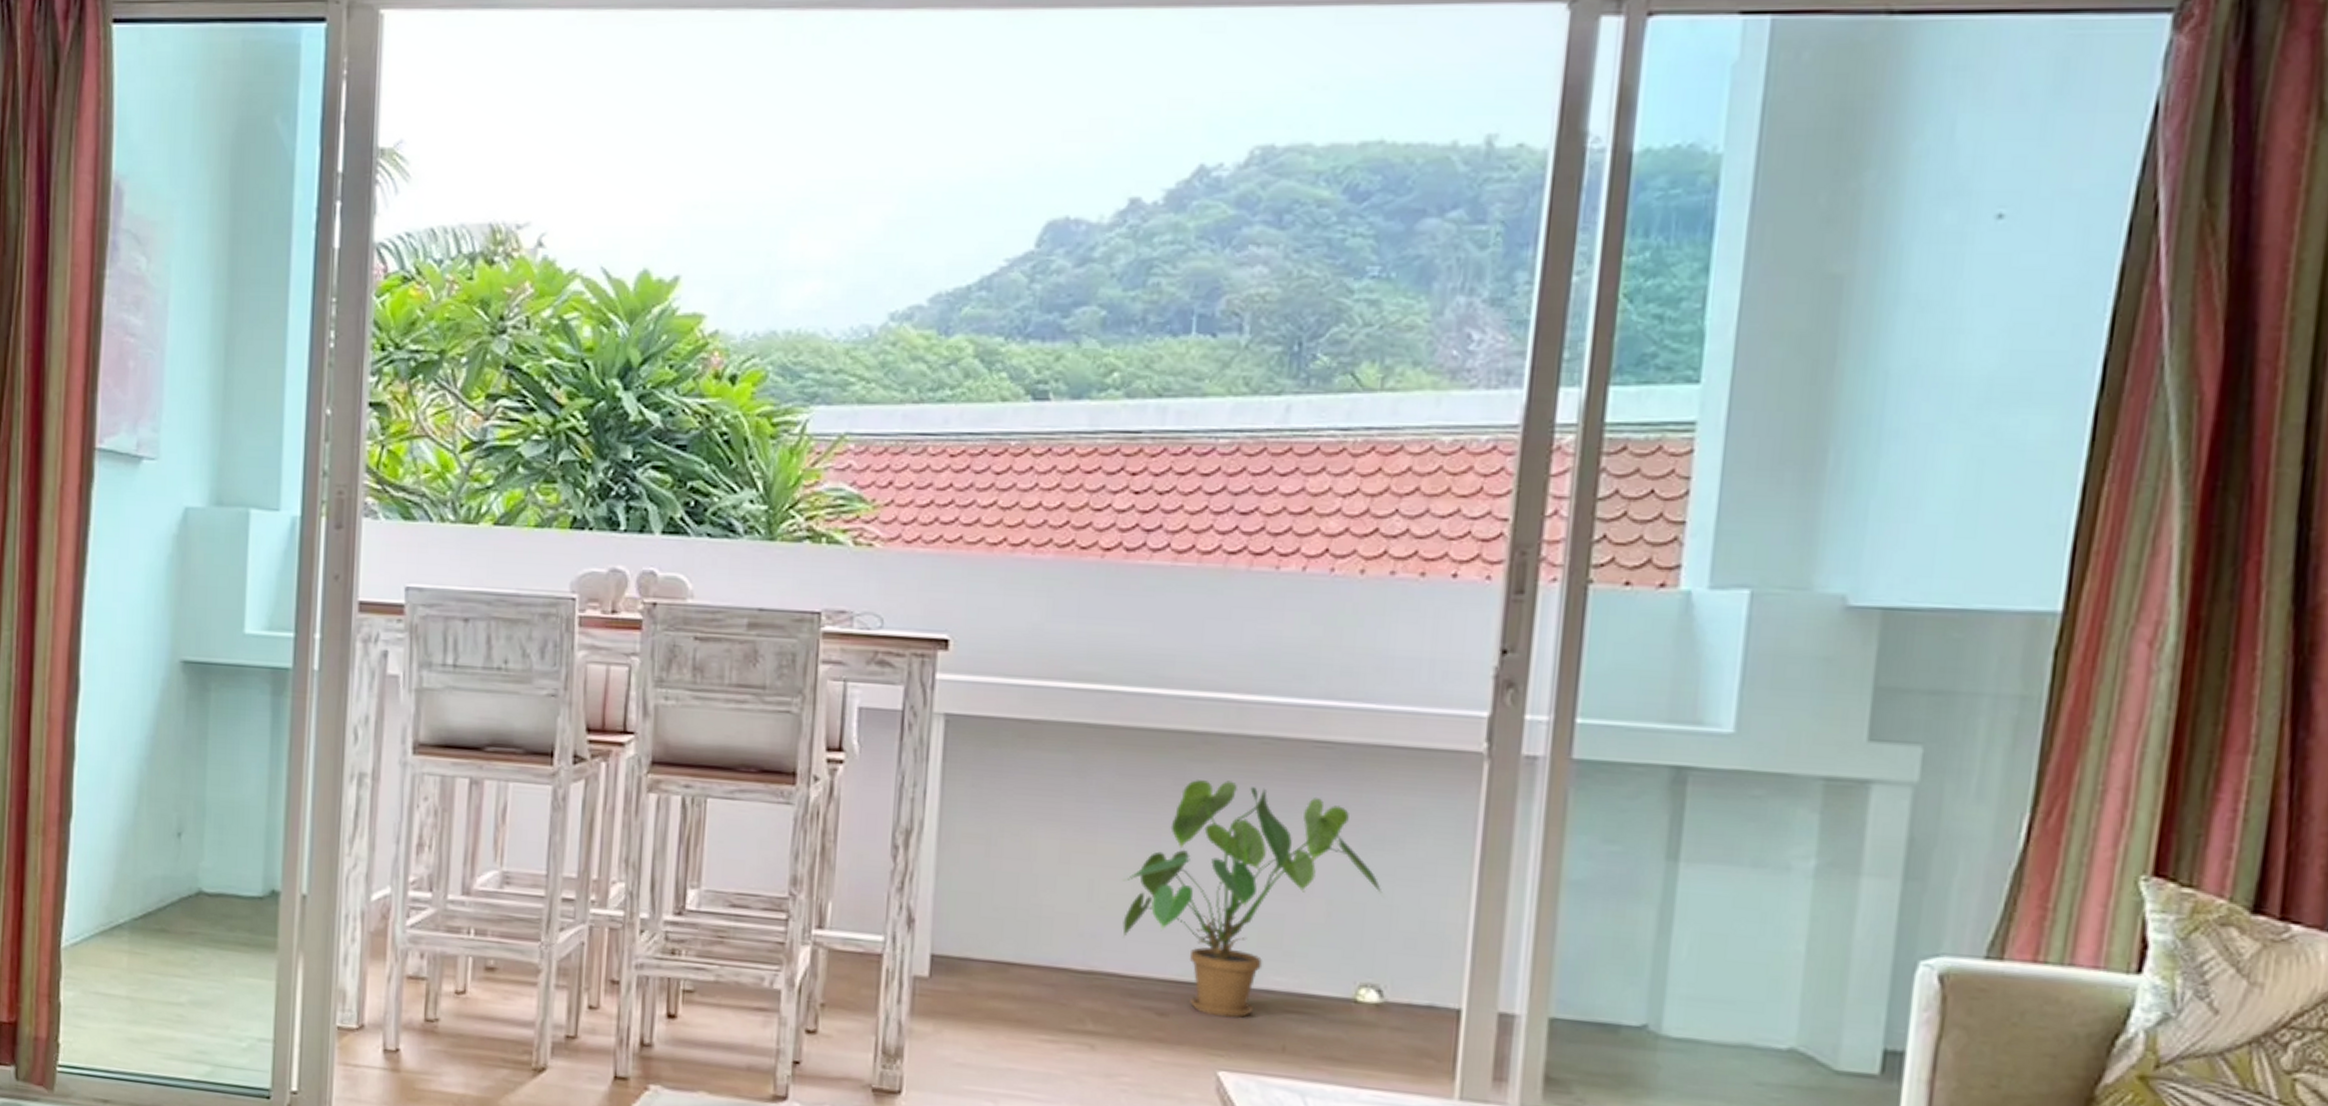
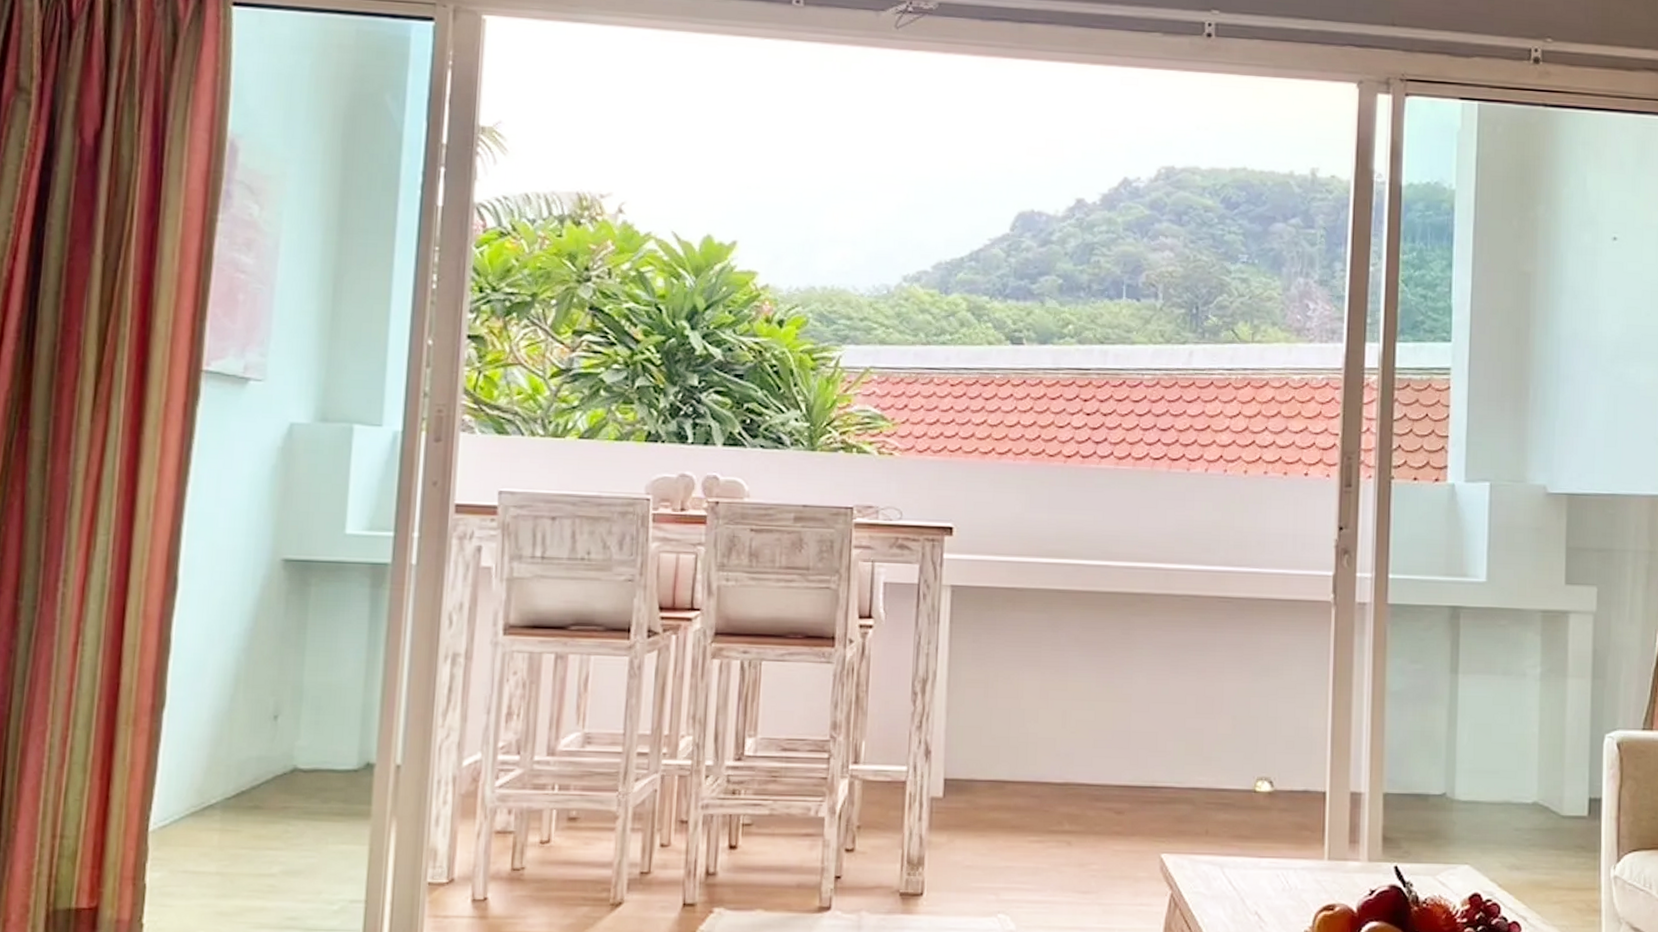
house plant: present [1122,778,1383,1018] -> none [1088,628,1270,812]

